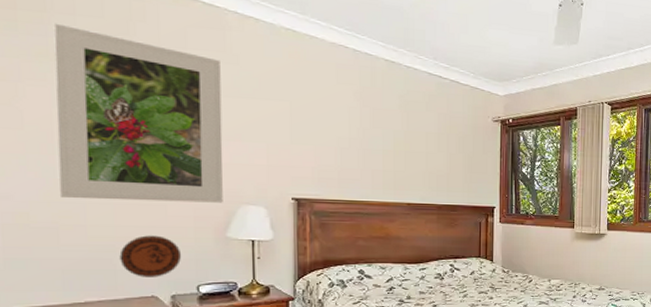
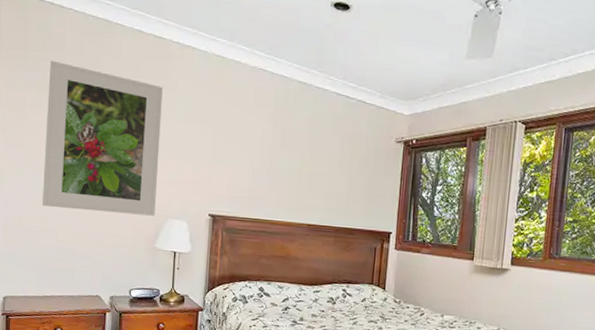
decorative plate: present [119,235,182,277] -> none [77,241,121,279]

